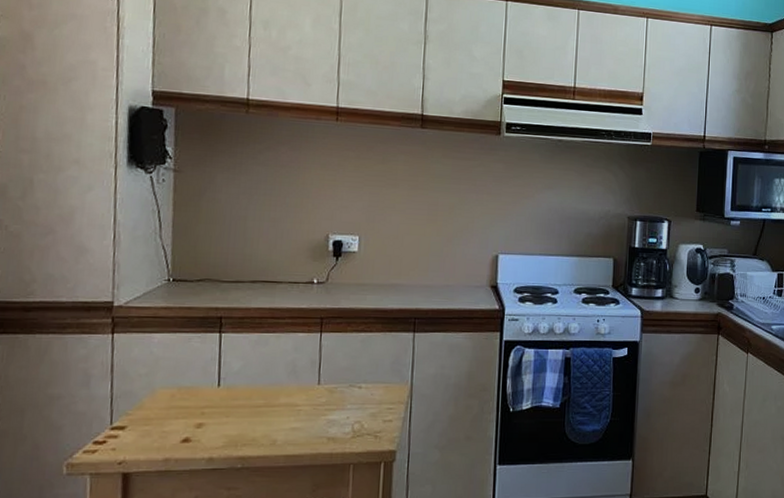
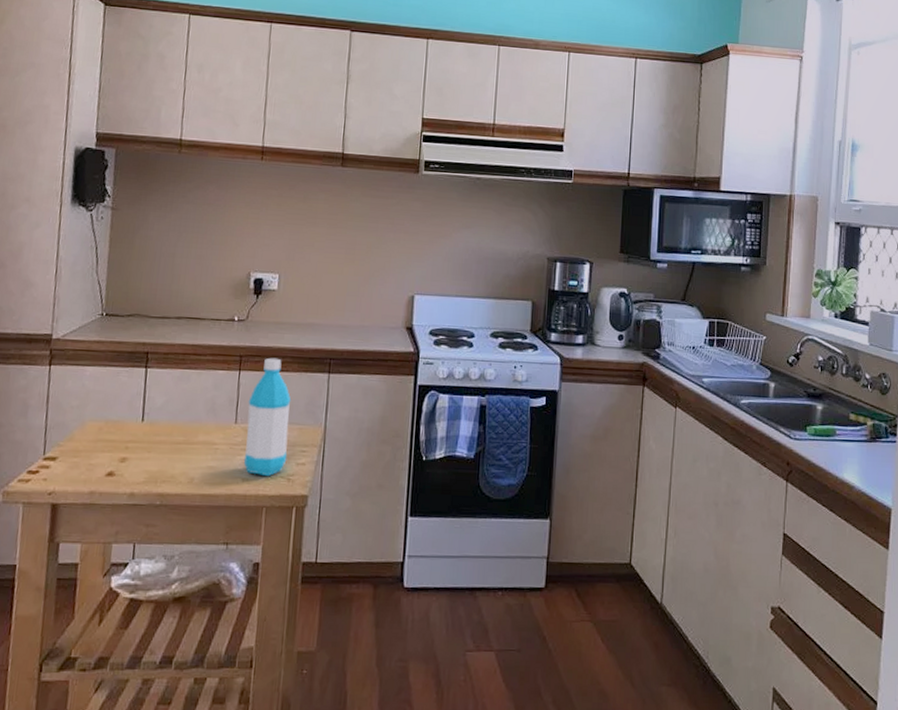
water bottle: none [329,319,376,434] -> present [244,357,292,476]

